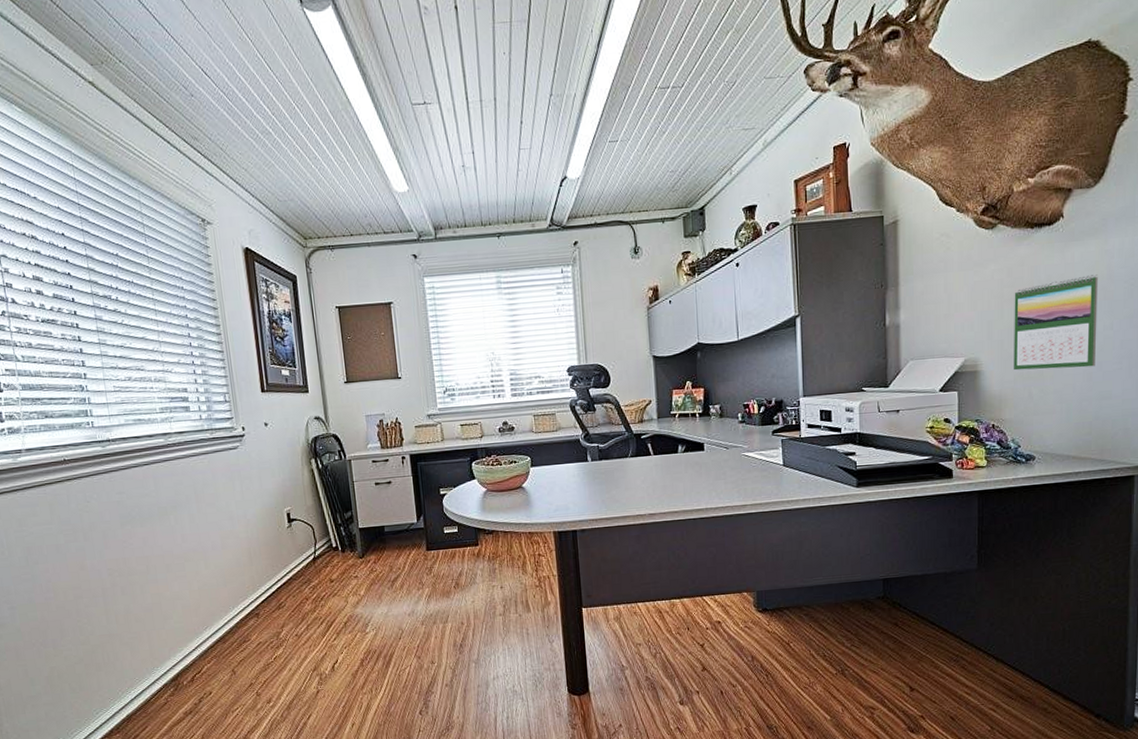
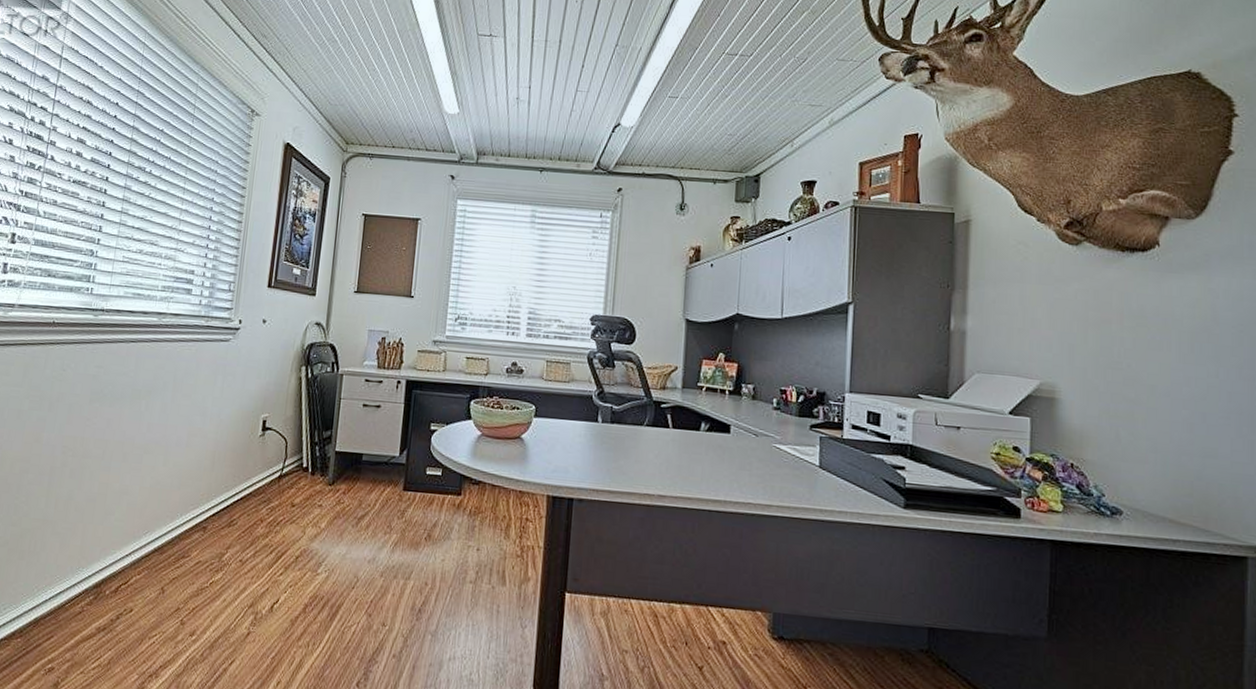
calendar: present [1014,274,1098,371] -> none [1098,312,1200,417]

